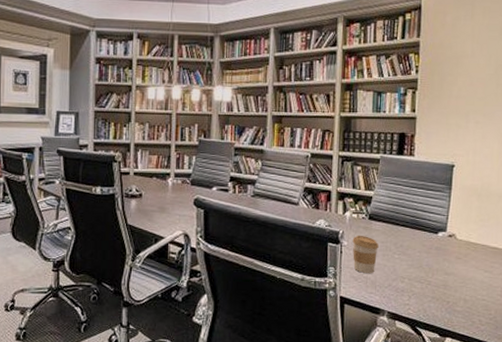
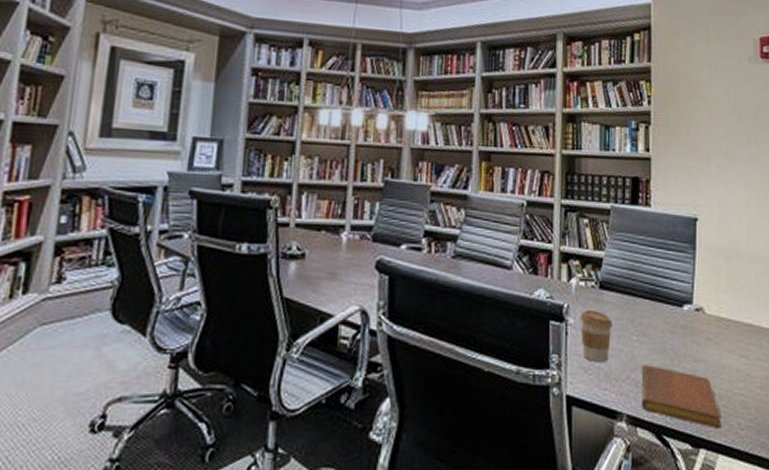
notebook: none [399,276,466,324] -> present [641,365,721,429]

